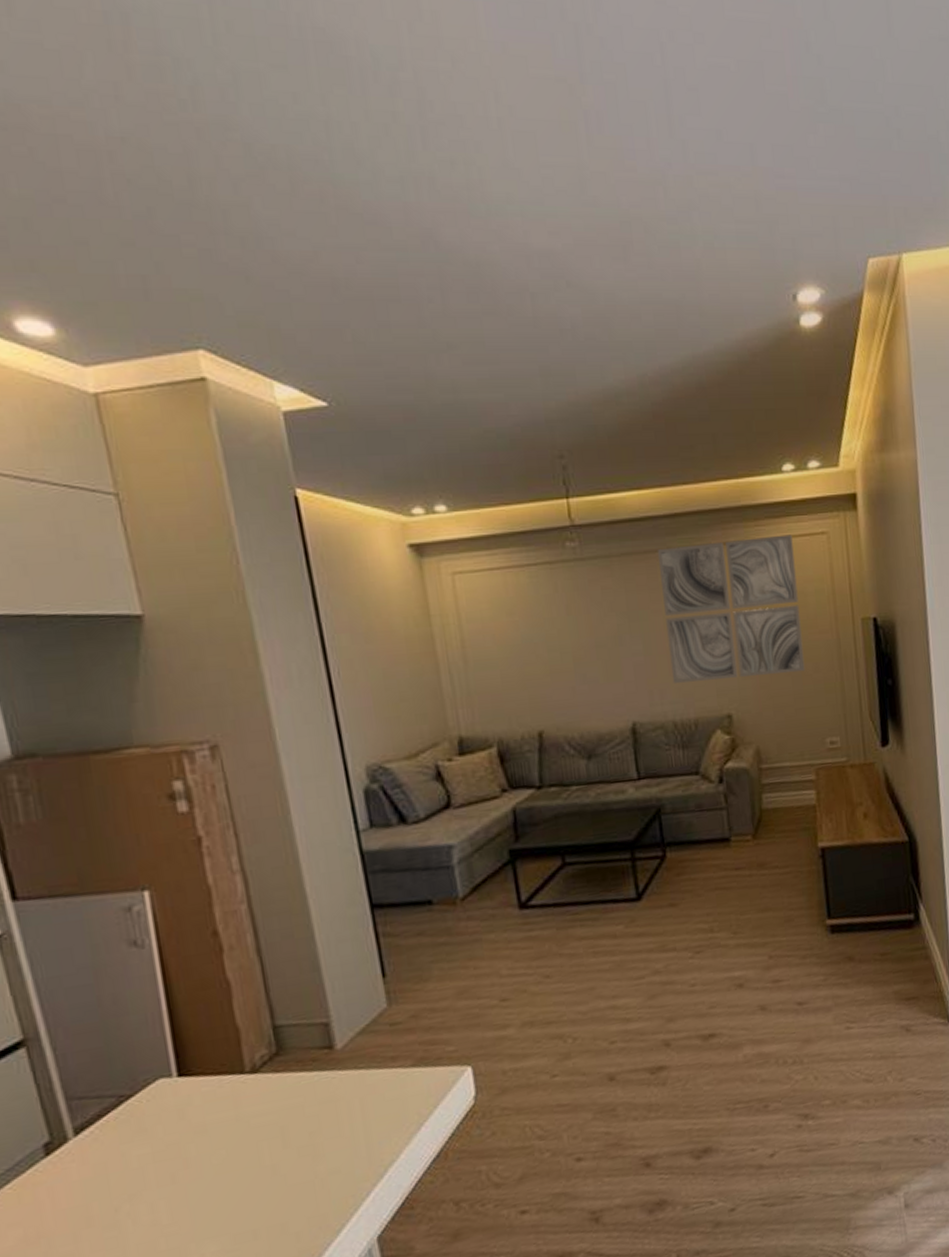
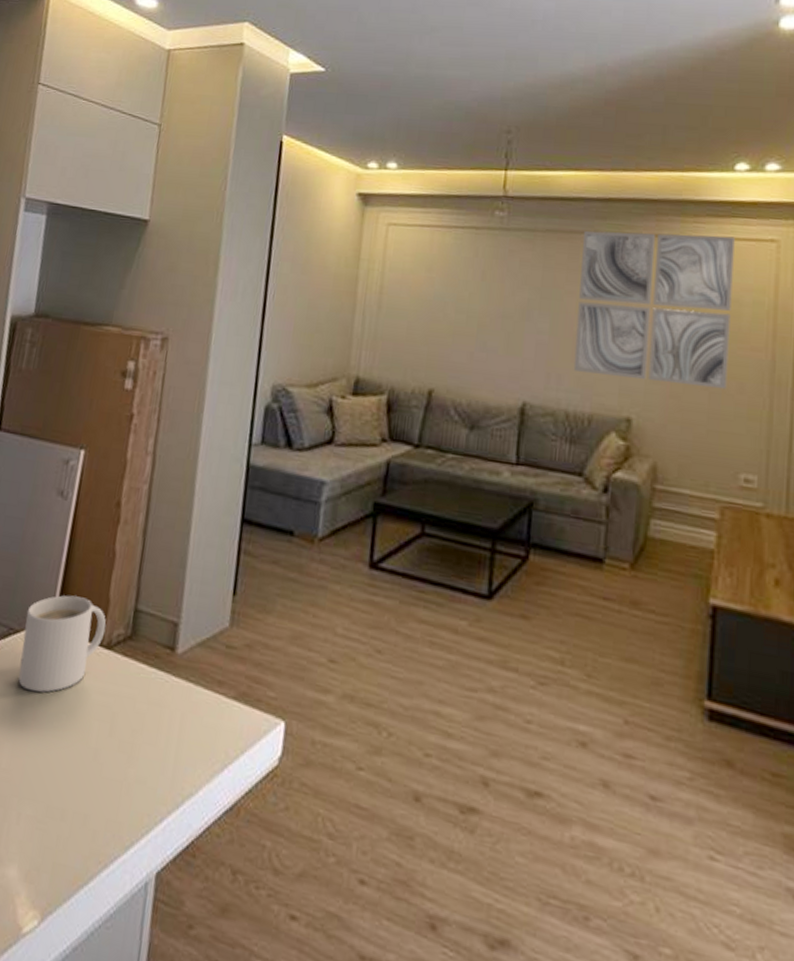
mug: none [135,1035,245,1146] -> present [18,595,106,693]

